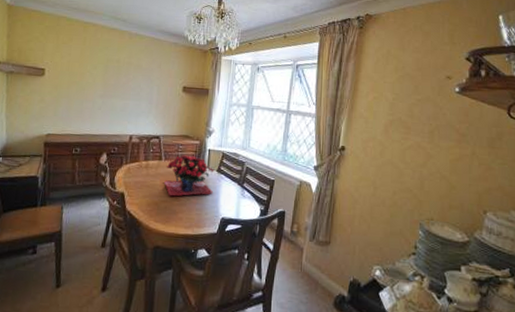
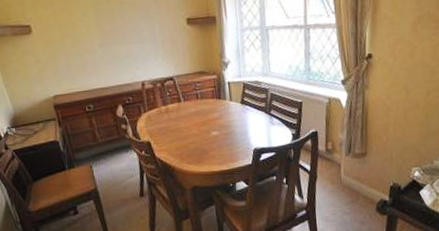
flower arrangement: present [164,155,214,197] -> none [186,91,240,137]

